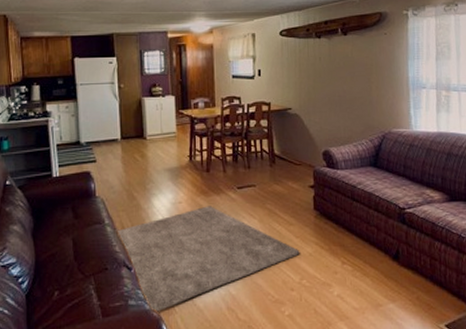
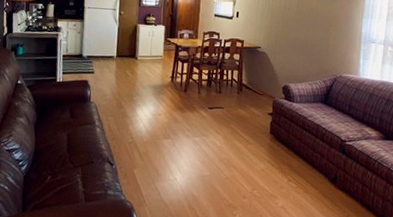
rug: present [118,206,300,314] -> none [105,120,254,204]

